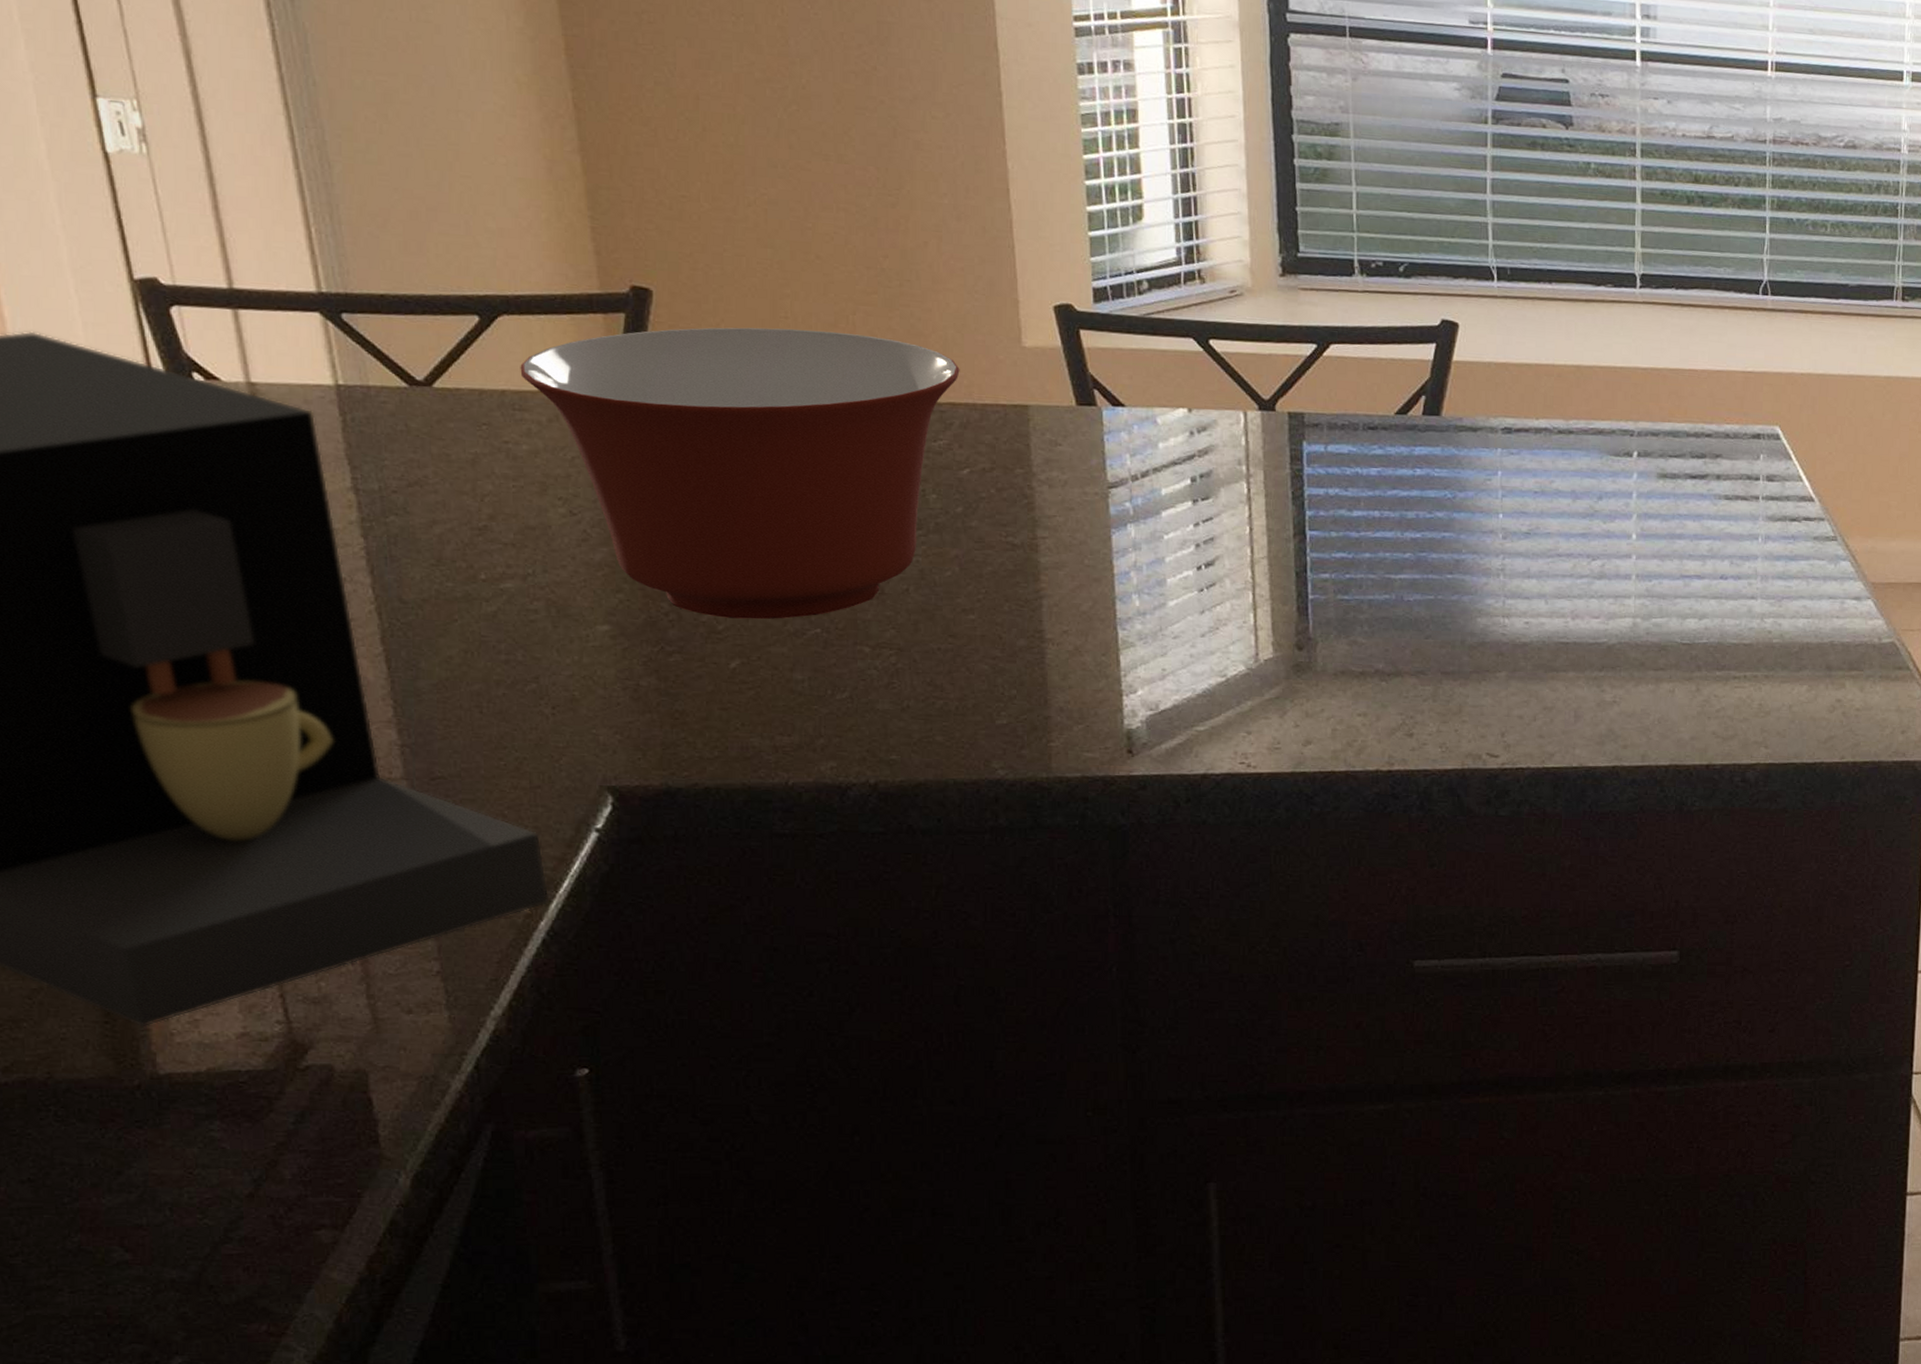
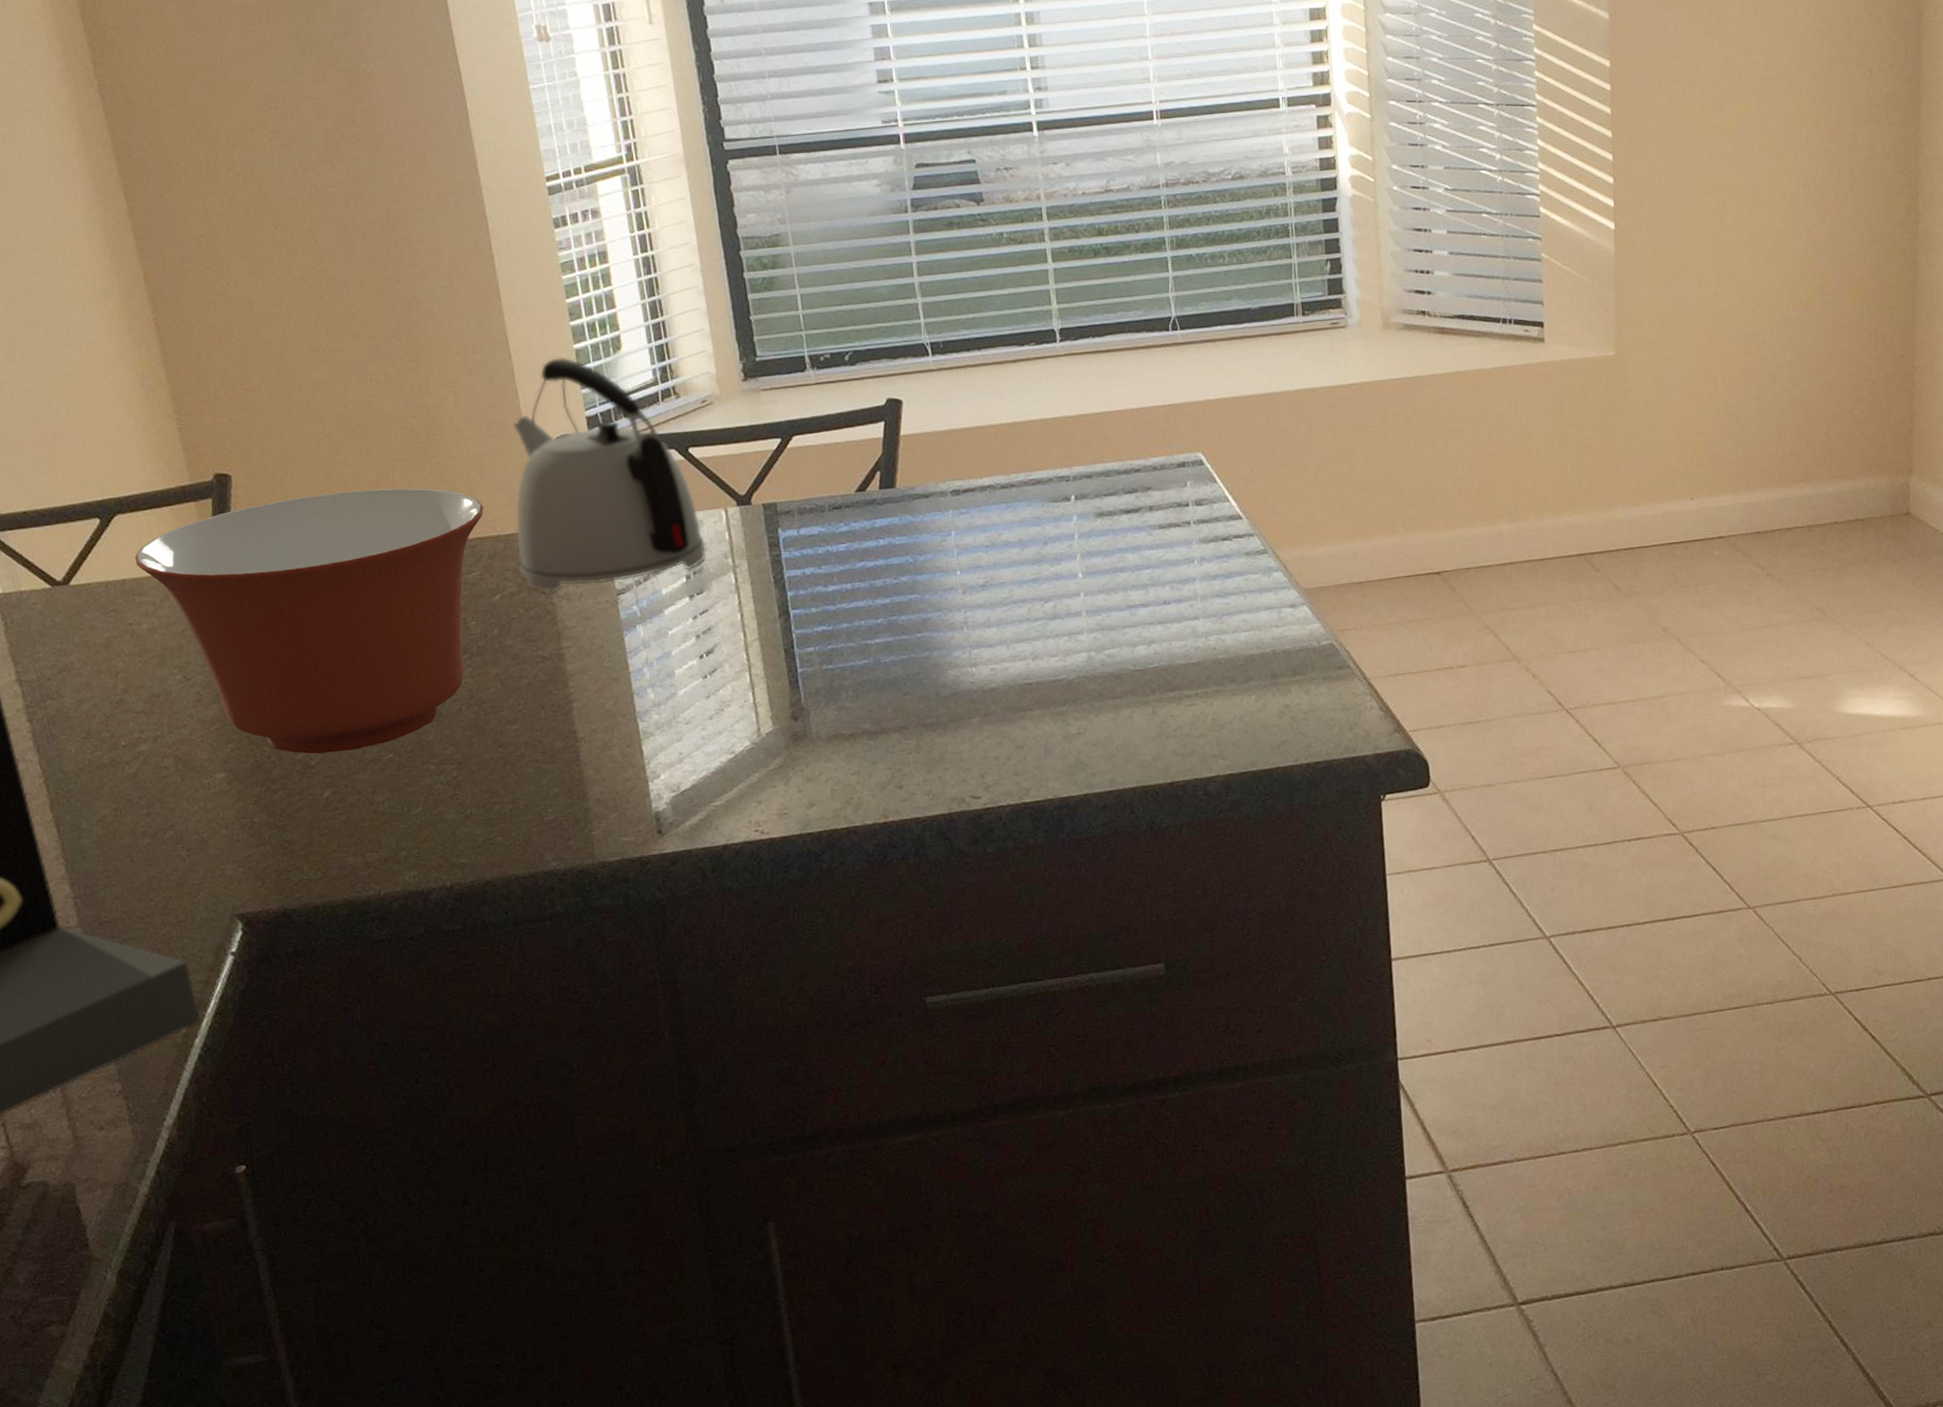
kettle: none [994,217,1218,475] -> present [512,357,707,593]

